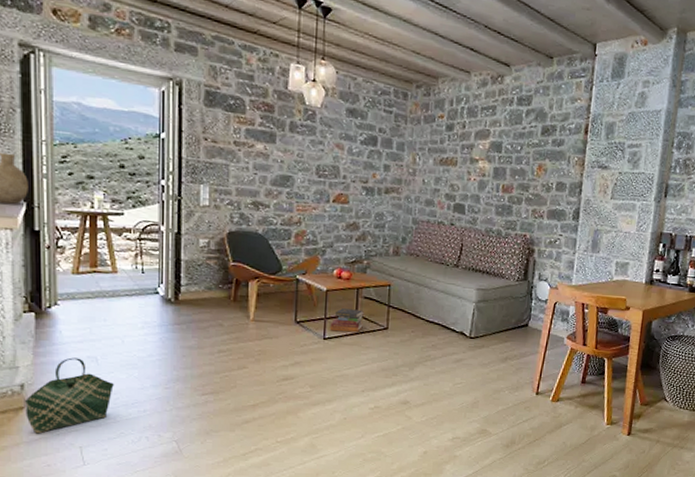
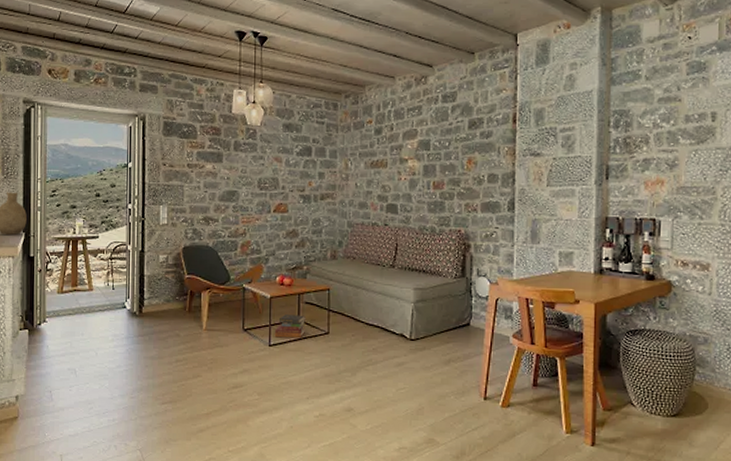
tote bag: present [25,357,114,434] -> none [19,370,89,443]

